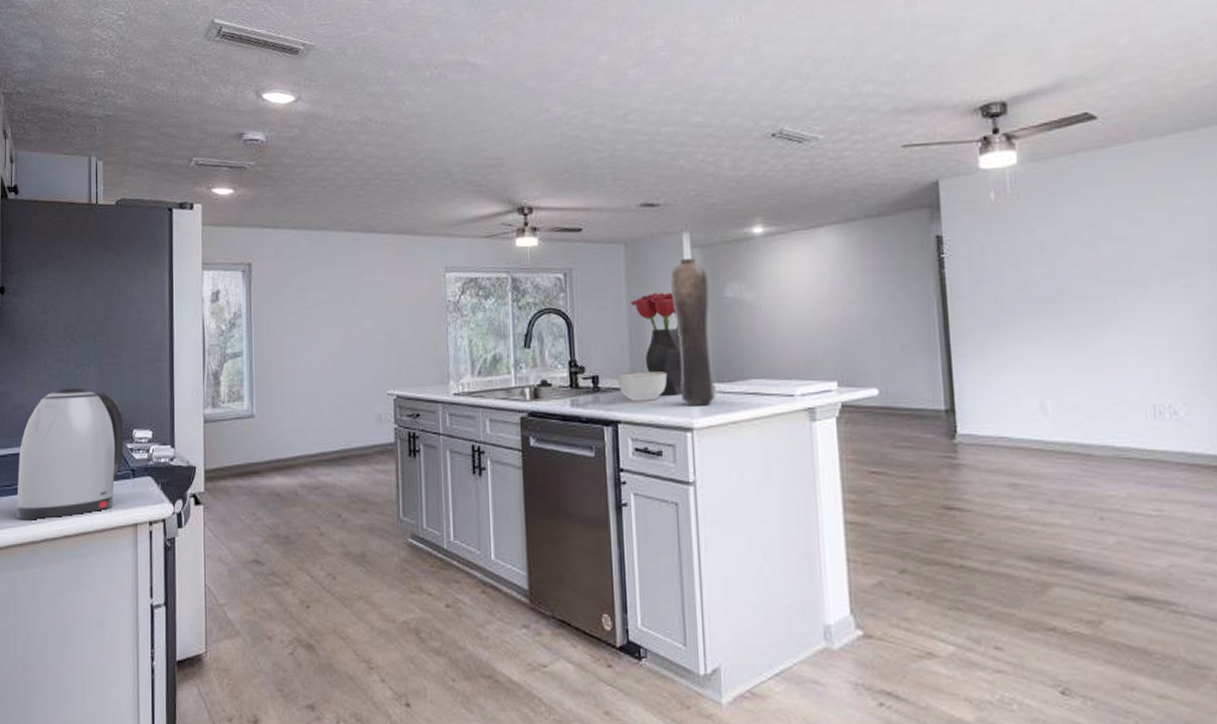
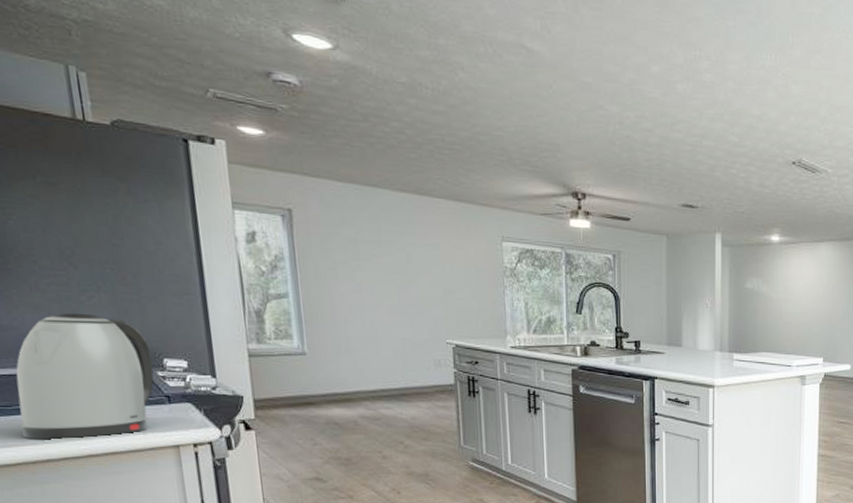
bowl: present [617,371,668,402] -> none [656,340,697,363]
bouquet: present [631,292,683,396] -> none [670,279,708,360]
vase: present [670,257,716,406] -> none [703,254,734,370]

